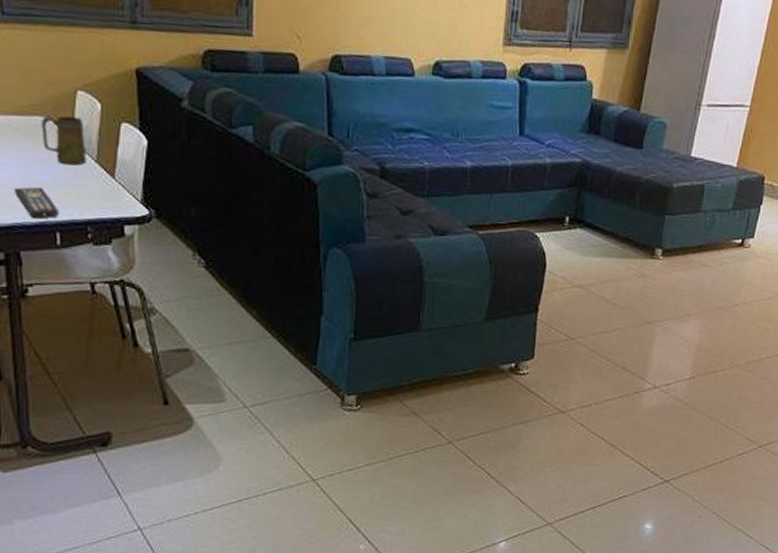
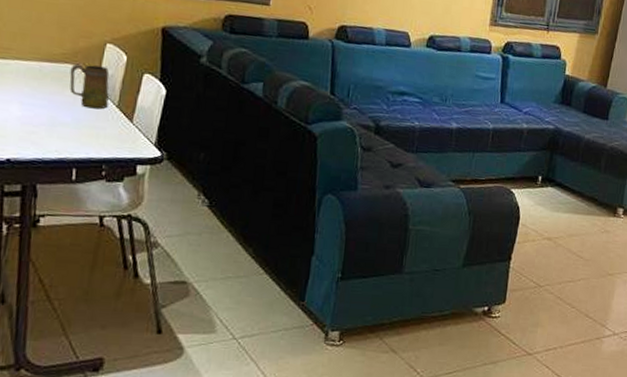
remote control: present [13,186,58,219] -> none [37,126,77,156]

